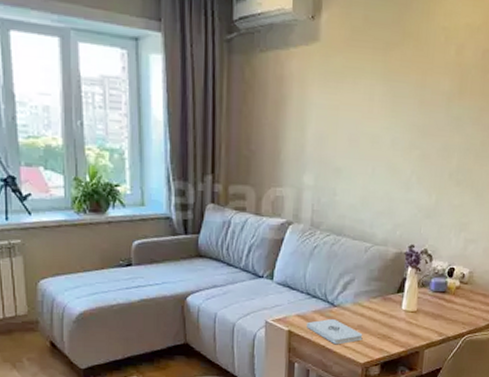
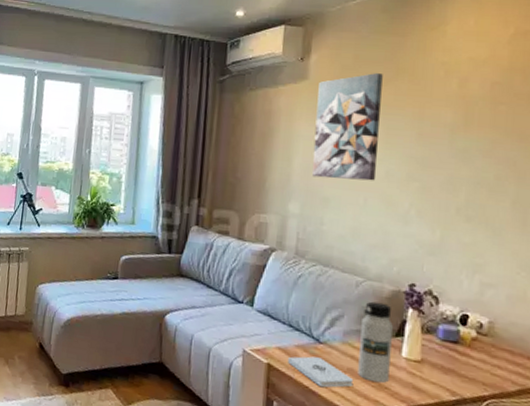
wall art: none [324,36,391,150] -> present [312,73,383,181]
water bottle: none [366,264,395,334] -> present [358,301,393,383]

